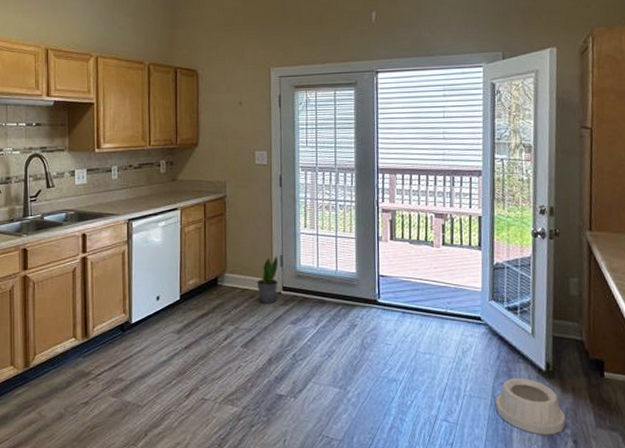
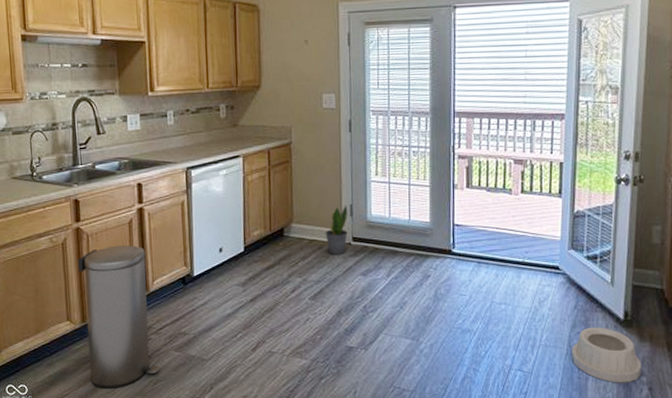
pedal bin: none [23,293,97,434] -> present [77,245,160,388]

